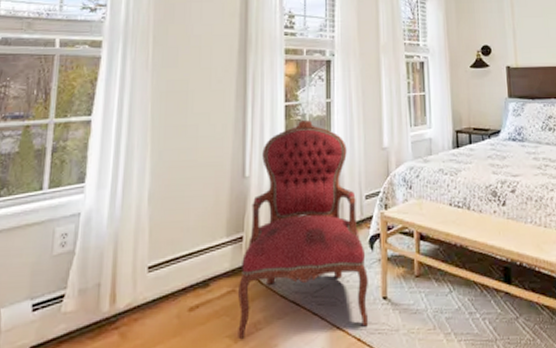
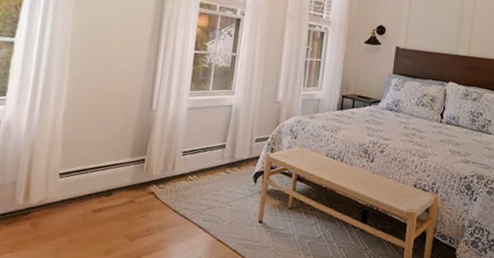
armchair: present [238,119,369,339] -> none [133,67,250,242]

